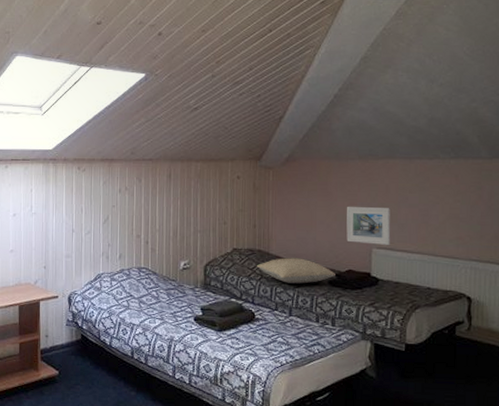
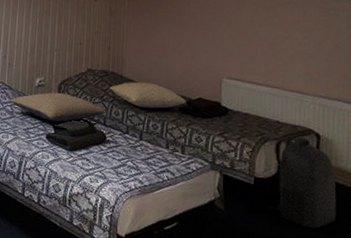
pillow: none [155,274,254,304] -> present [10,92,106,122]
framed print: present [346,206,391,245] -> none [197,35,241,76]
backpack: none [418,301,488,389] -> present [267,136,337,229]

